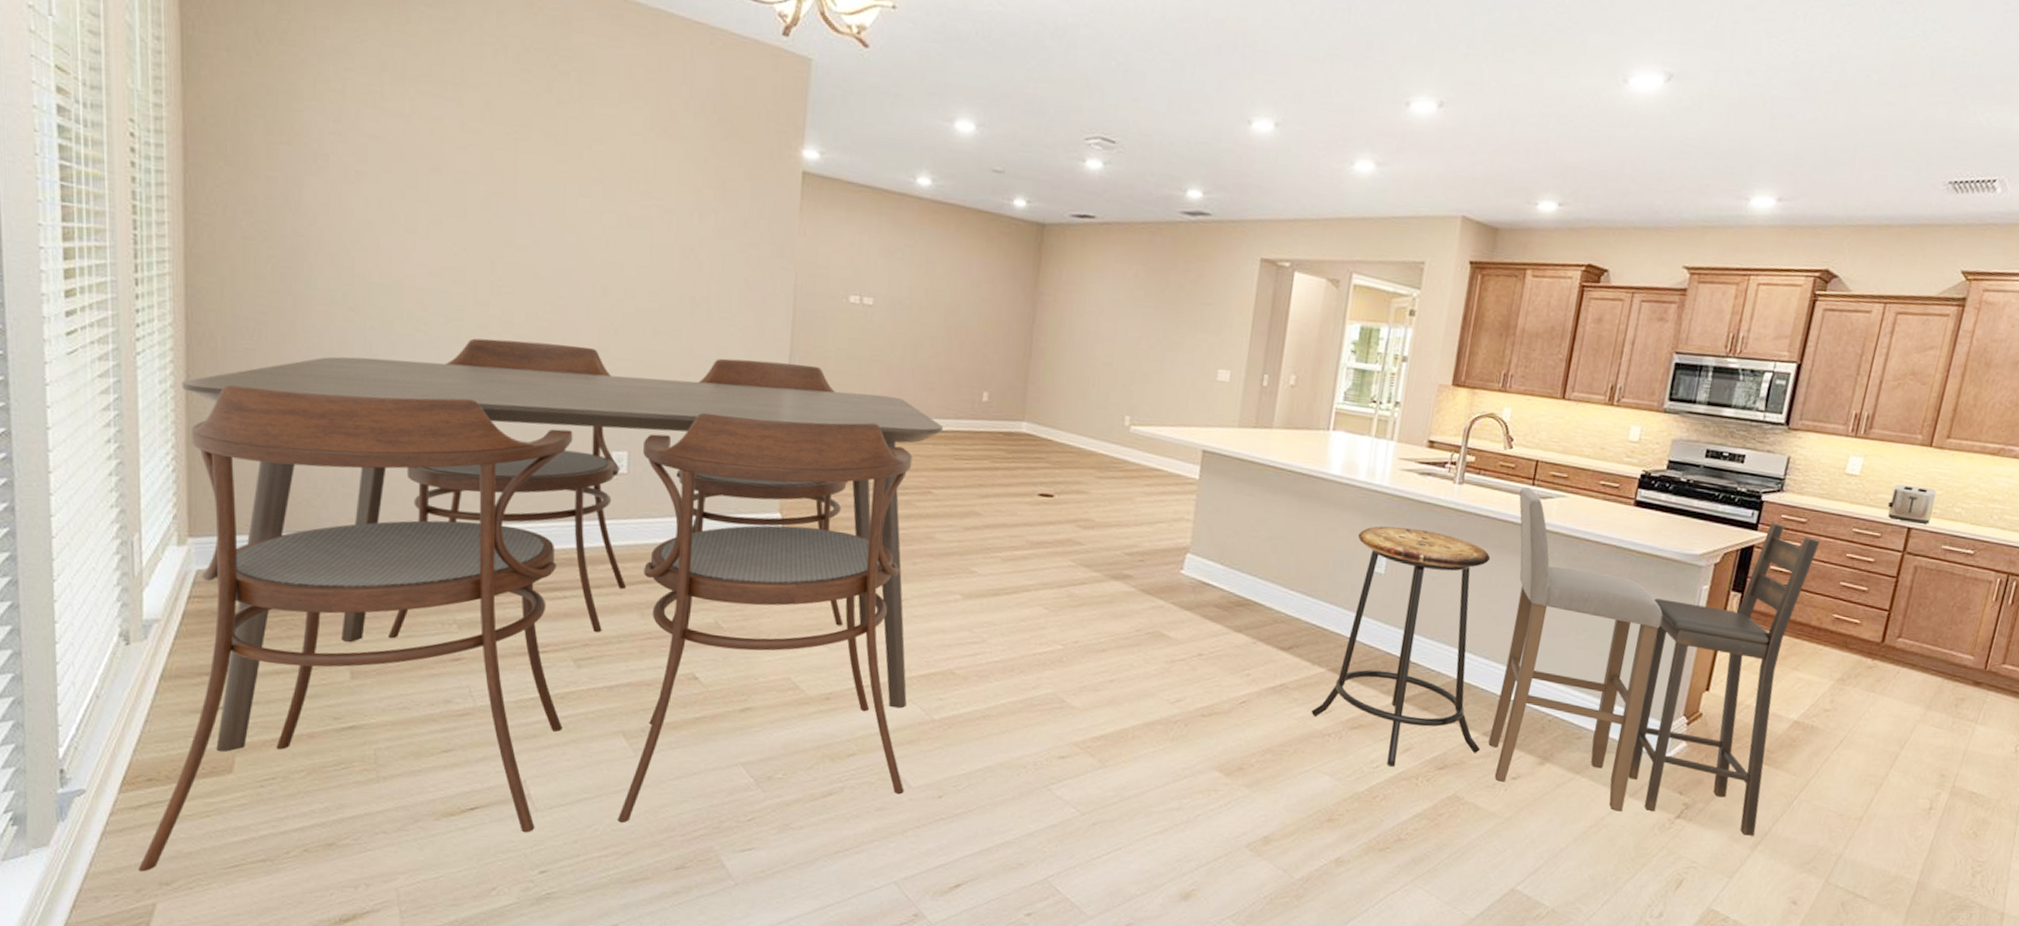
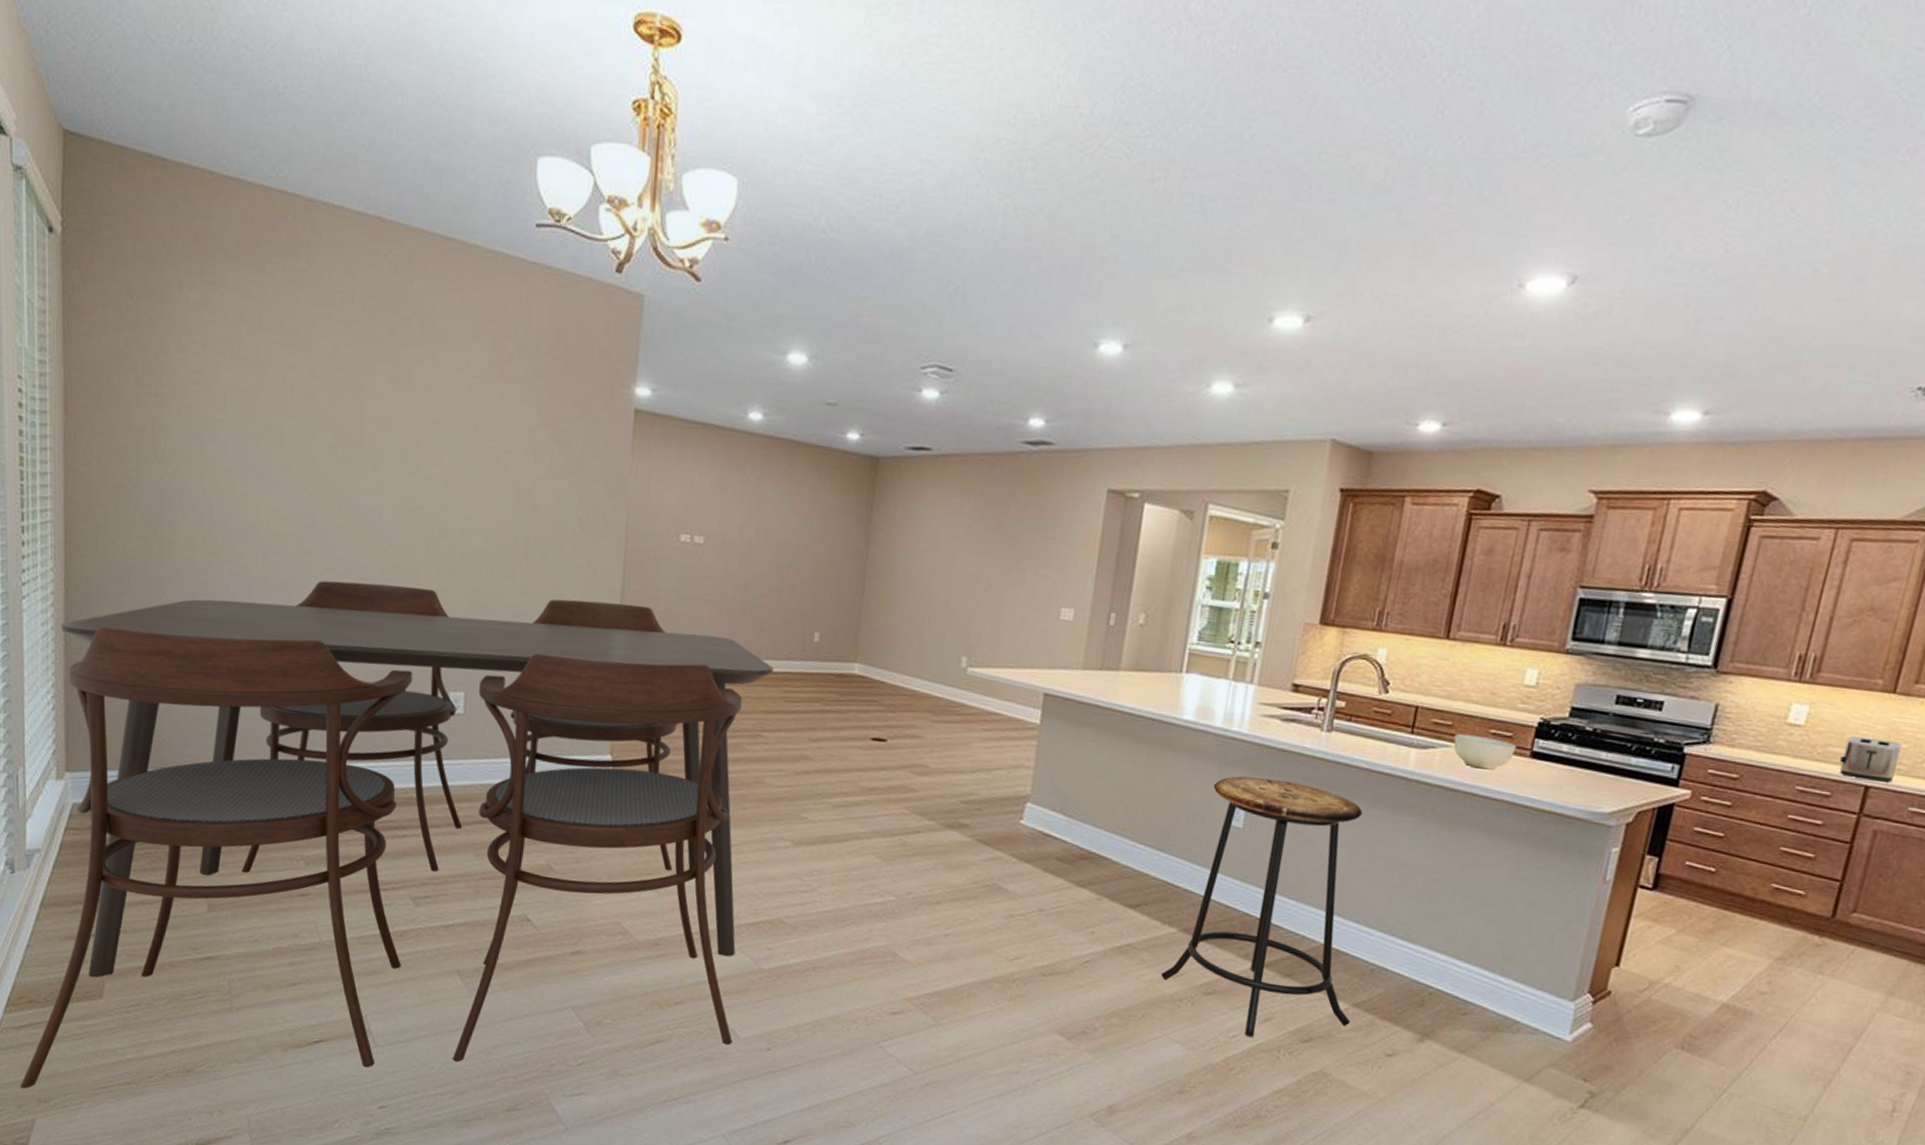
bar stool: present [1488,487,1663,812] -> none [1360,735,1564,1098]
bowl: none [1569,484,1622,518] -> present [1453,733,1516,770]
bar stool: present [1628,522,1821,836] -> none [1522,777,1756,1132]

